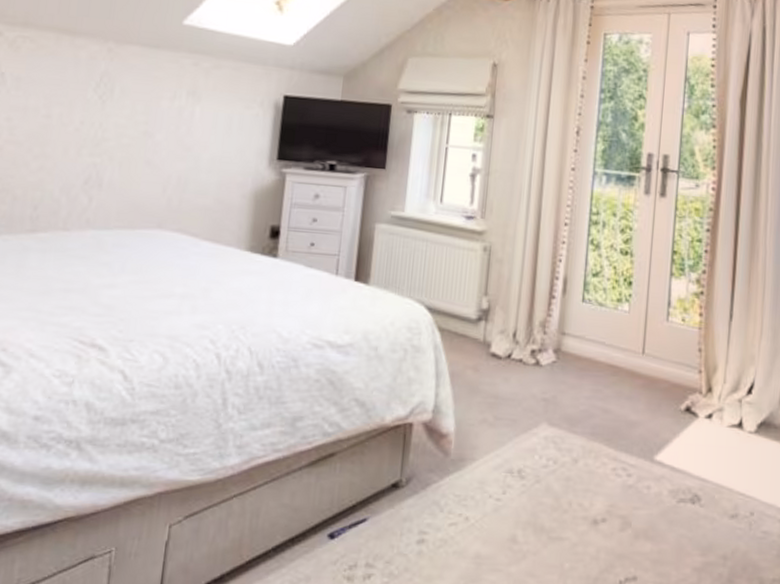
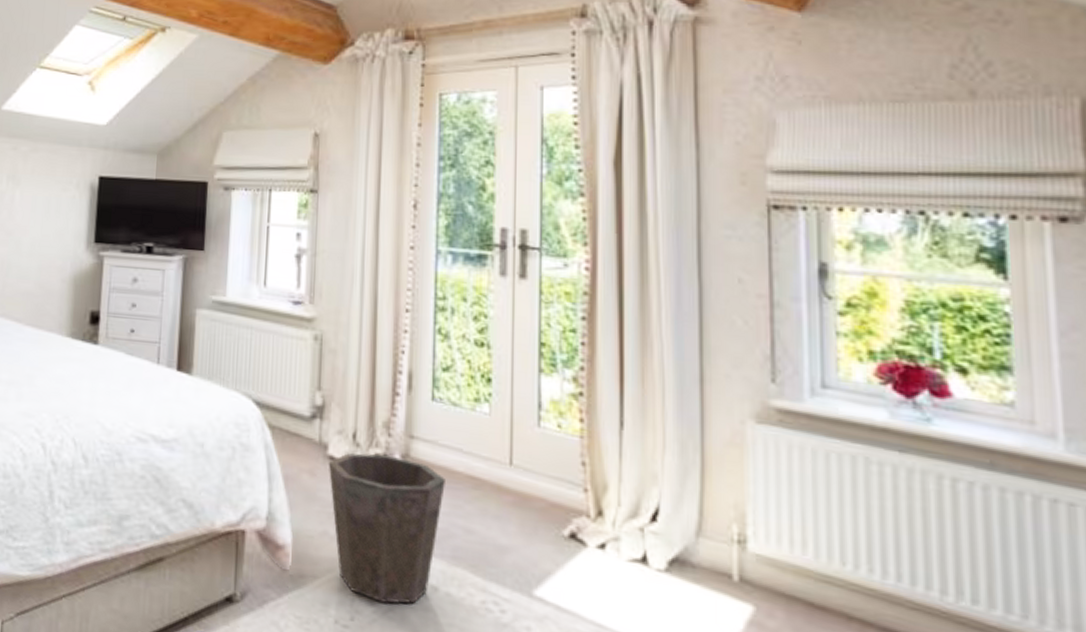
waste bin: none [490,349,589,477] -> present [328,453,445,604]

